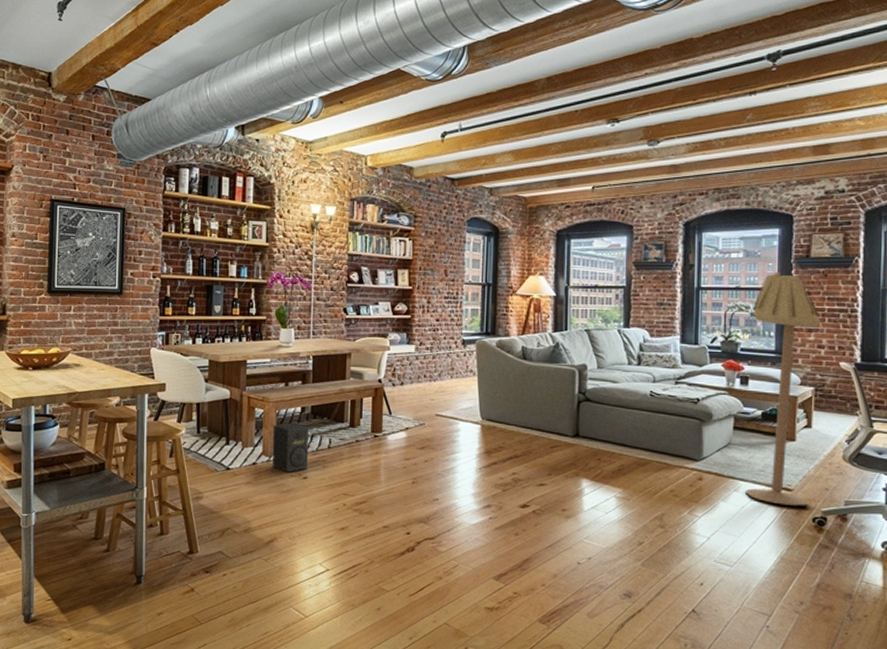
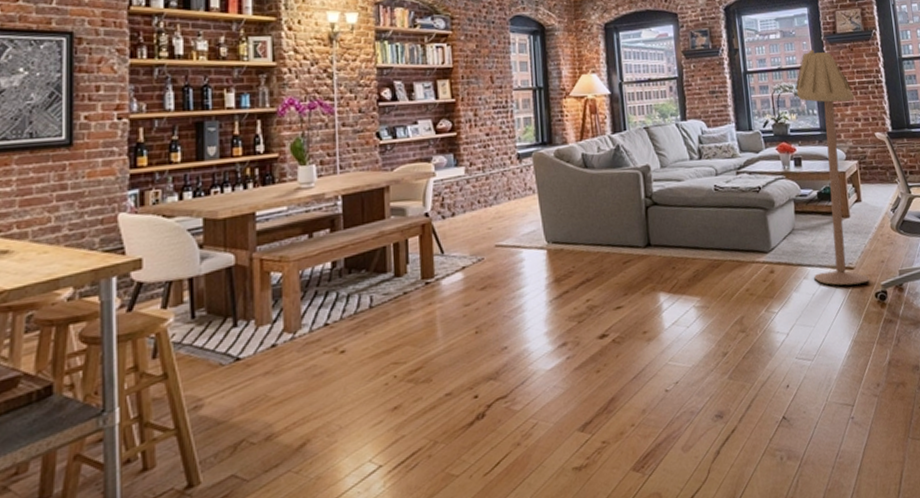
speaker: present [272,422,308,473] -> none [295,282,345,350]

